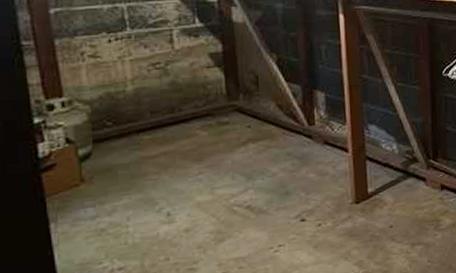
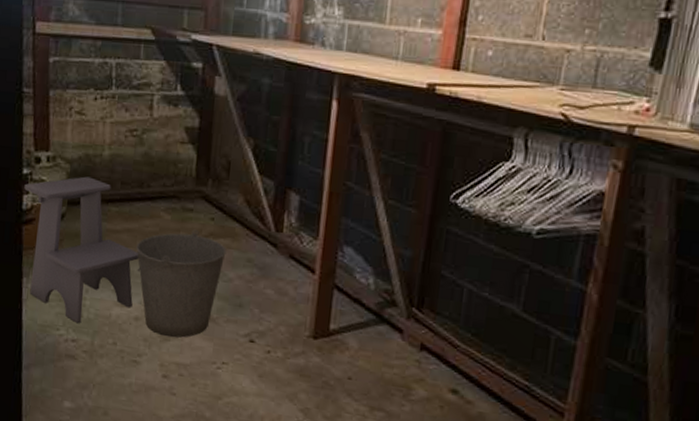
step stool: none [38,113,181,252] -> present [24,176,139,324]
bucket: none [176,138,267,239] -> present [136,229,227,338]

